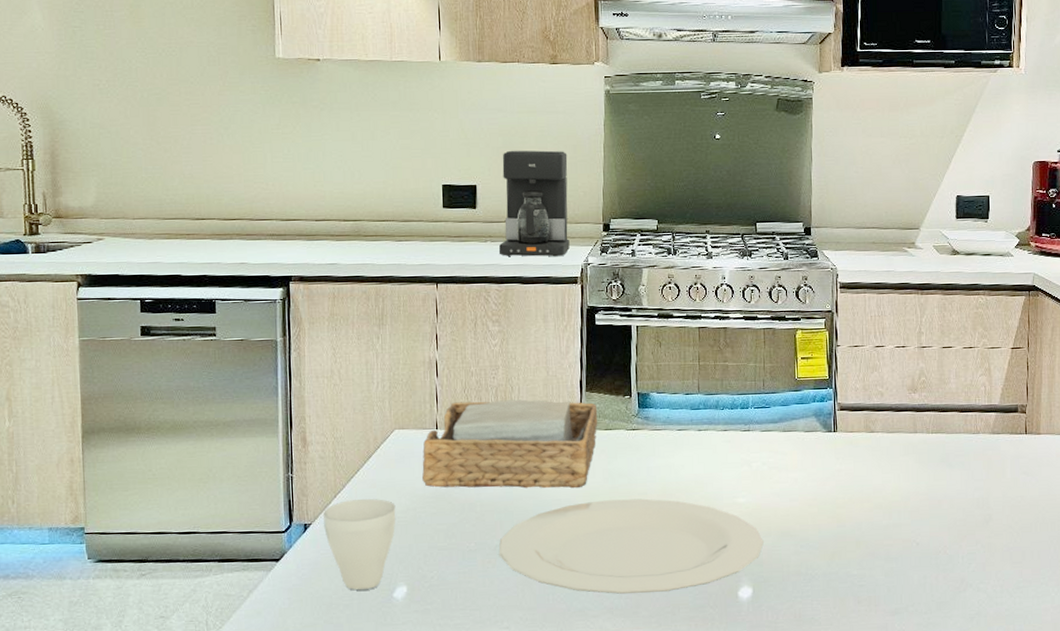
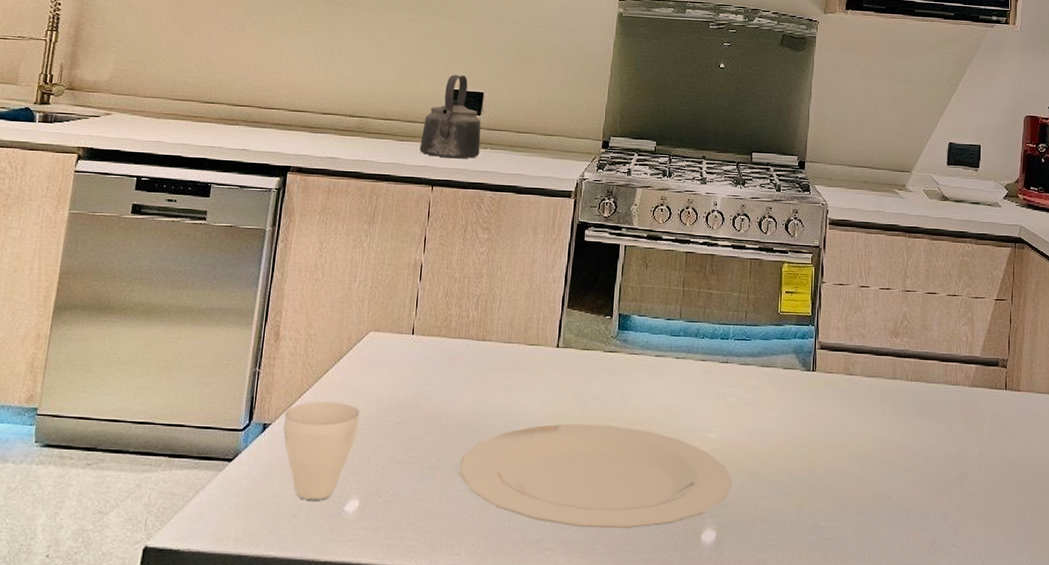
kettle: none [419,169,480,254] -> present [419,74,481,158]
napkin holder: present [422,399,598,489] -> none [391,308,577,409]
coffee maker: present [499,150,570,257] -> none [498,62,575,170]

